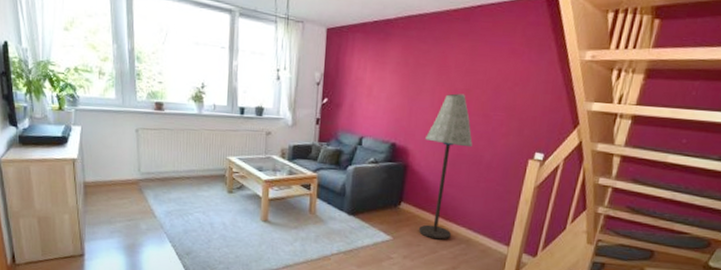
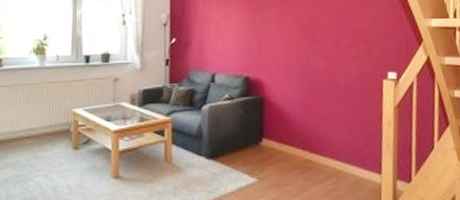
floor lamp: present [418,93,473,240] -> none [278,22,326,176]

